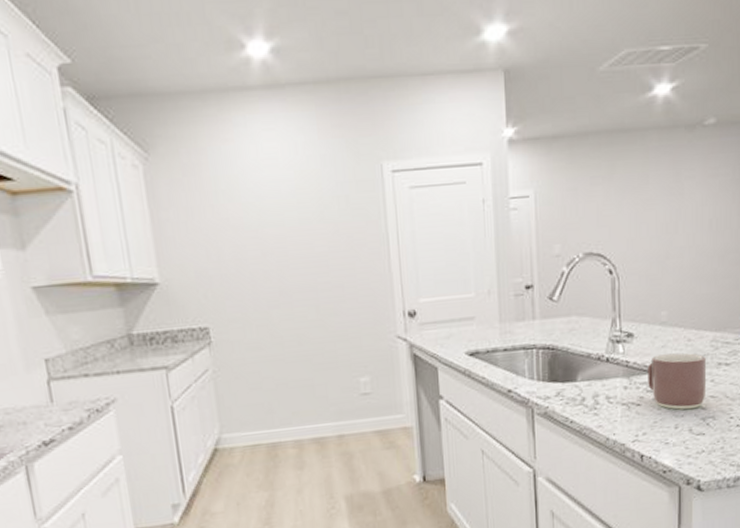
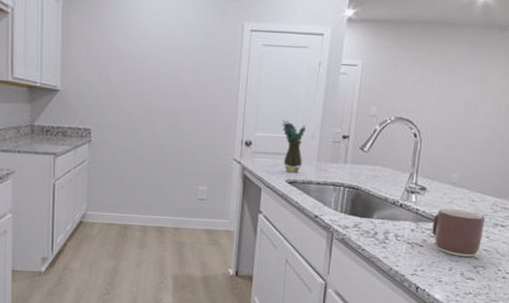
vase: none [449,277,482,342] -> present [282,119,306,173]

